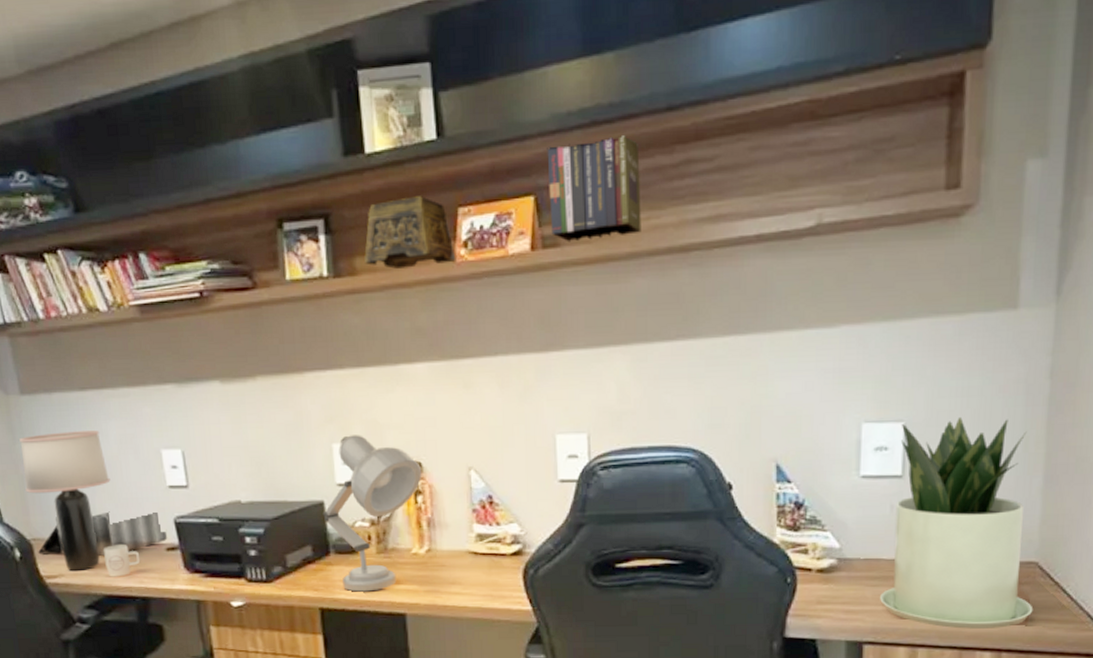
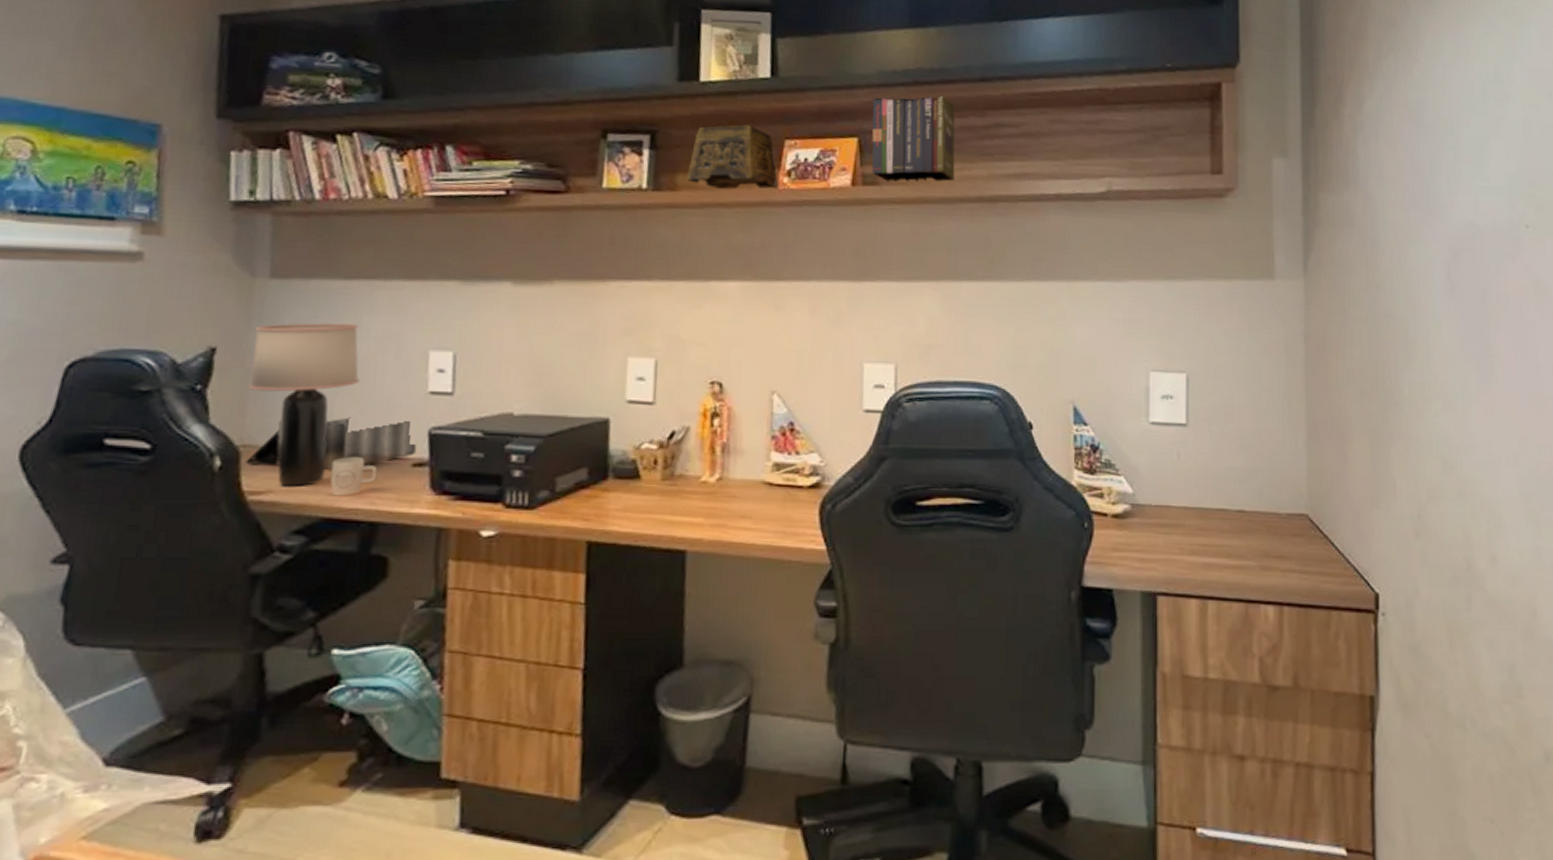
desk lamp: present [323,435,422,592] -> none [606,349,722,524]
planter: present [880,416,1034,629] -> none [1171,371,1308,581]

